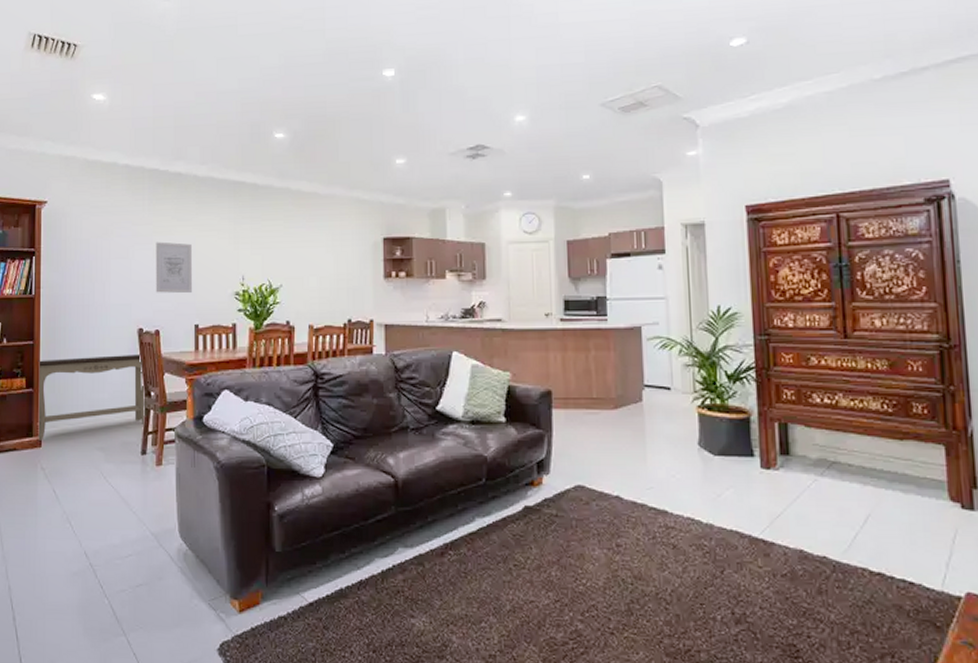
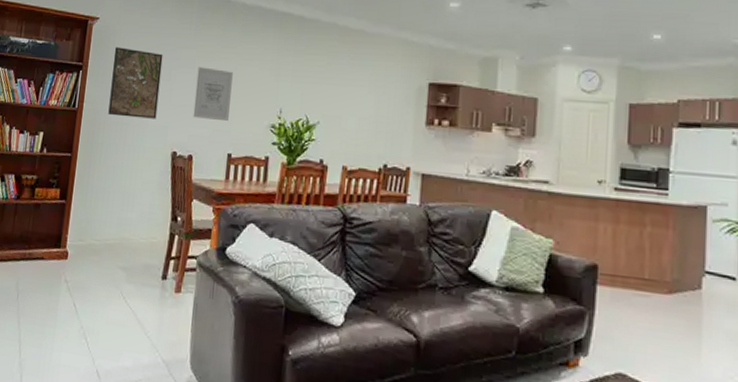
console table: present [37,354,146,441] -> none [65,173,173,253]
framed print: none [67,229,119,299] -> present [108,47,163,119]

